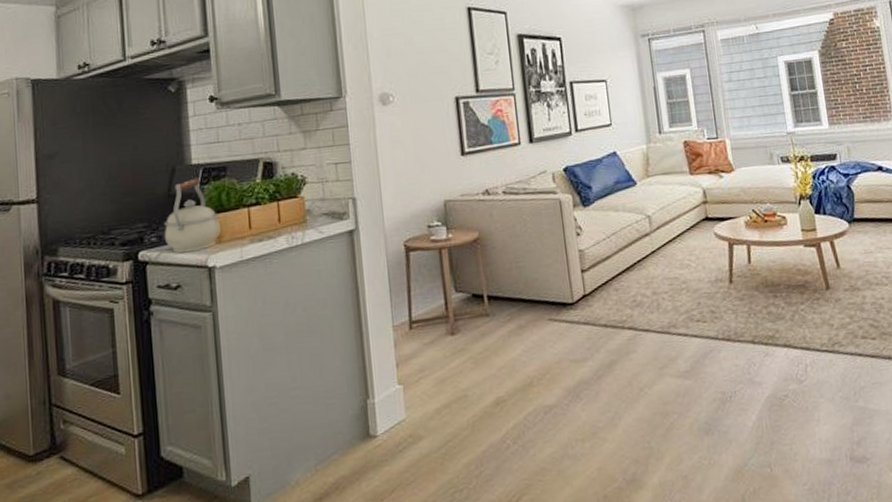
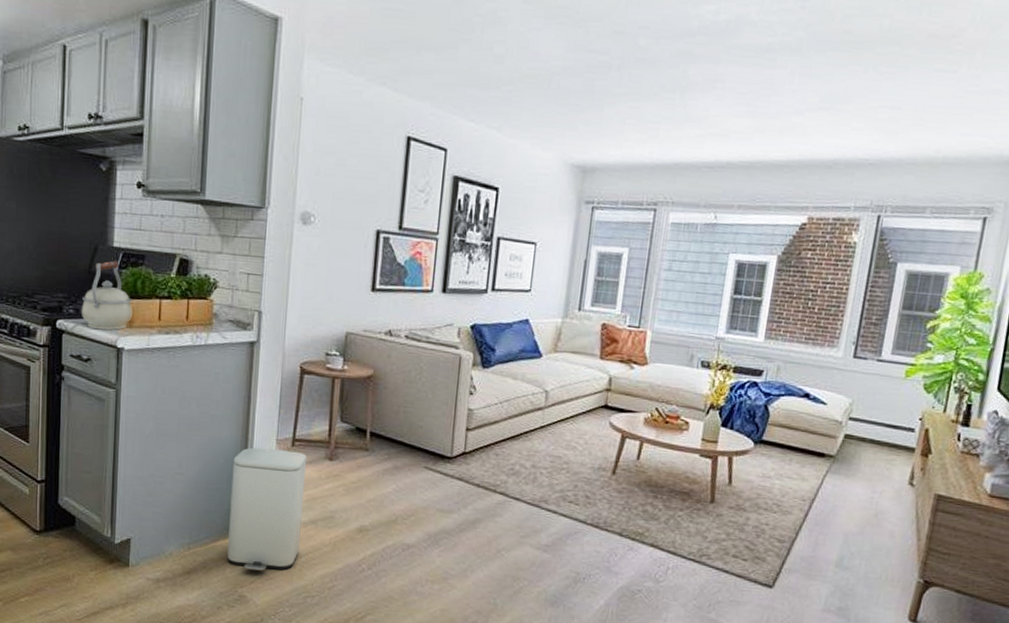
pedal bin: none [350,333,438,479] -> present [227,447,307,571]

